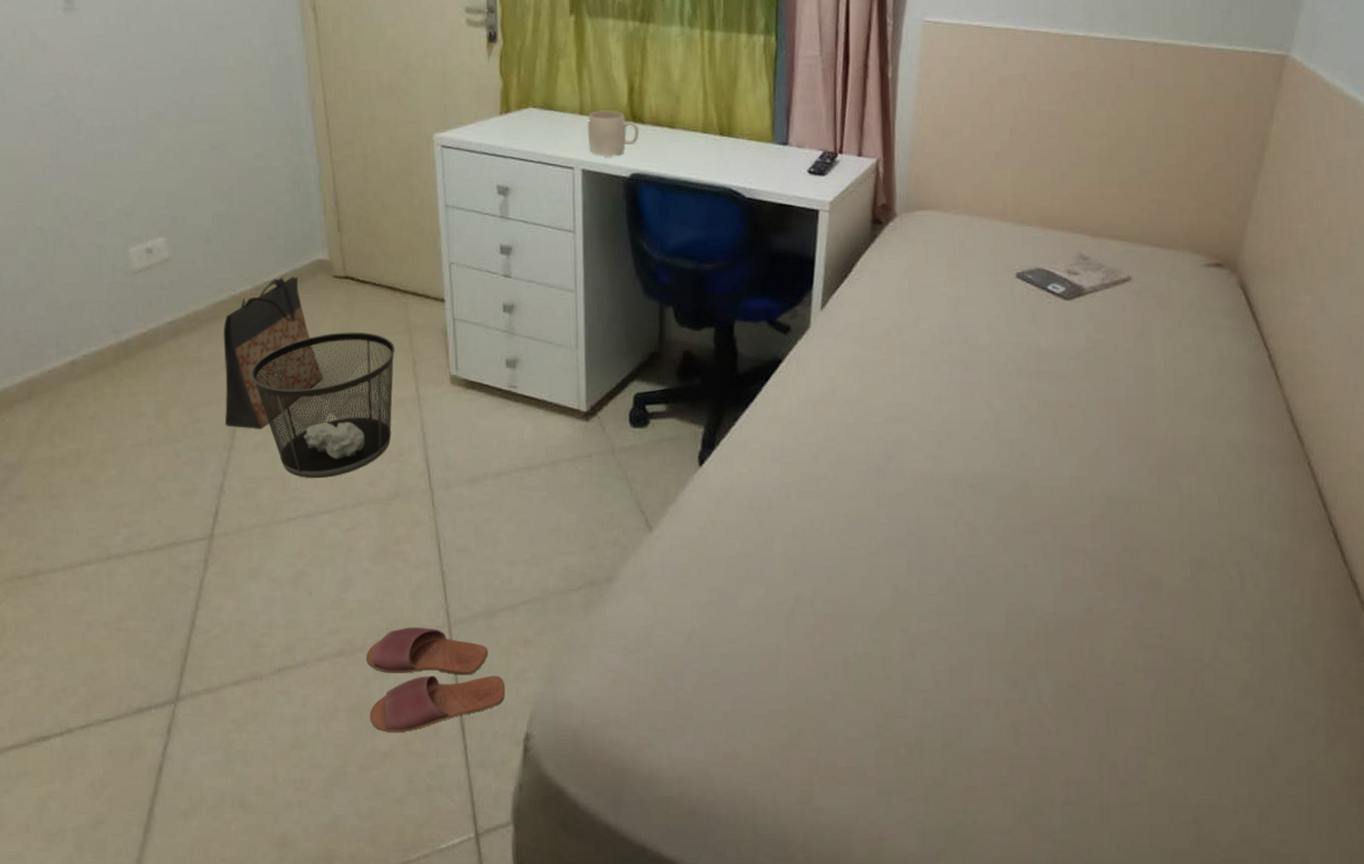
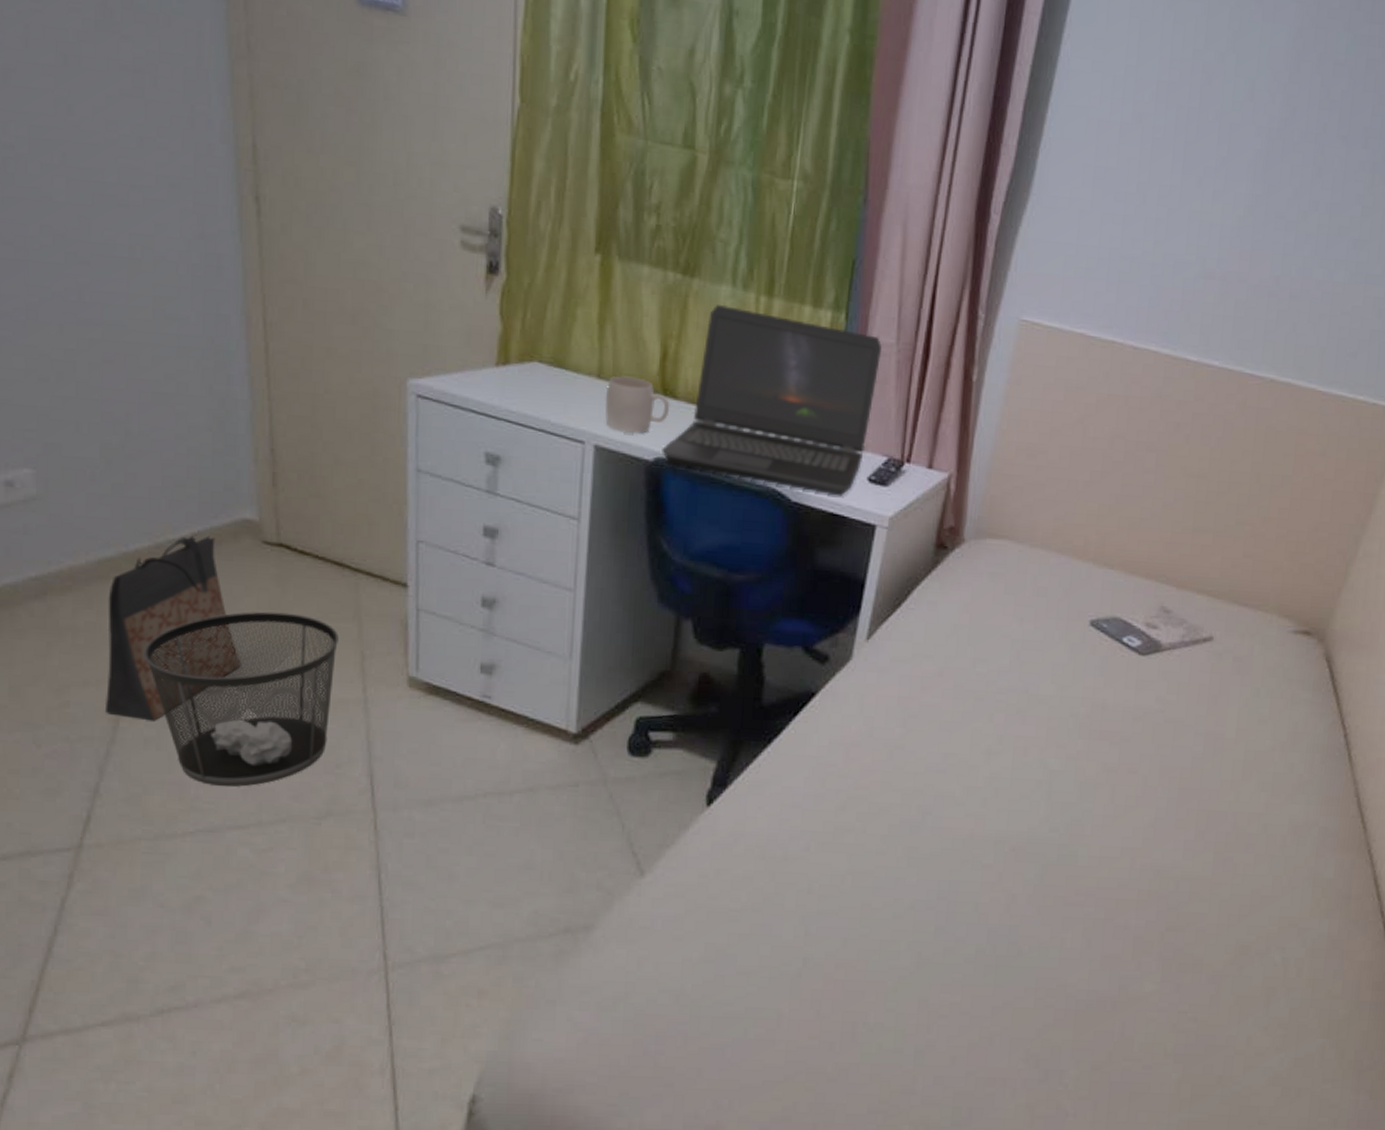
slippers: present [366,627,505,733] -> none [277,968,450,1090]
laptop computer: none [636,41,808,189] -> present [662,304,882,497]

